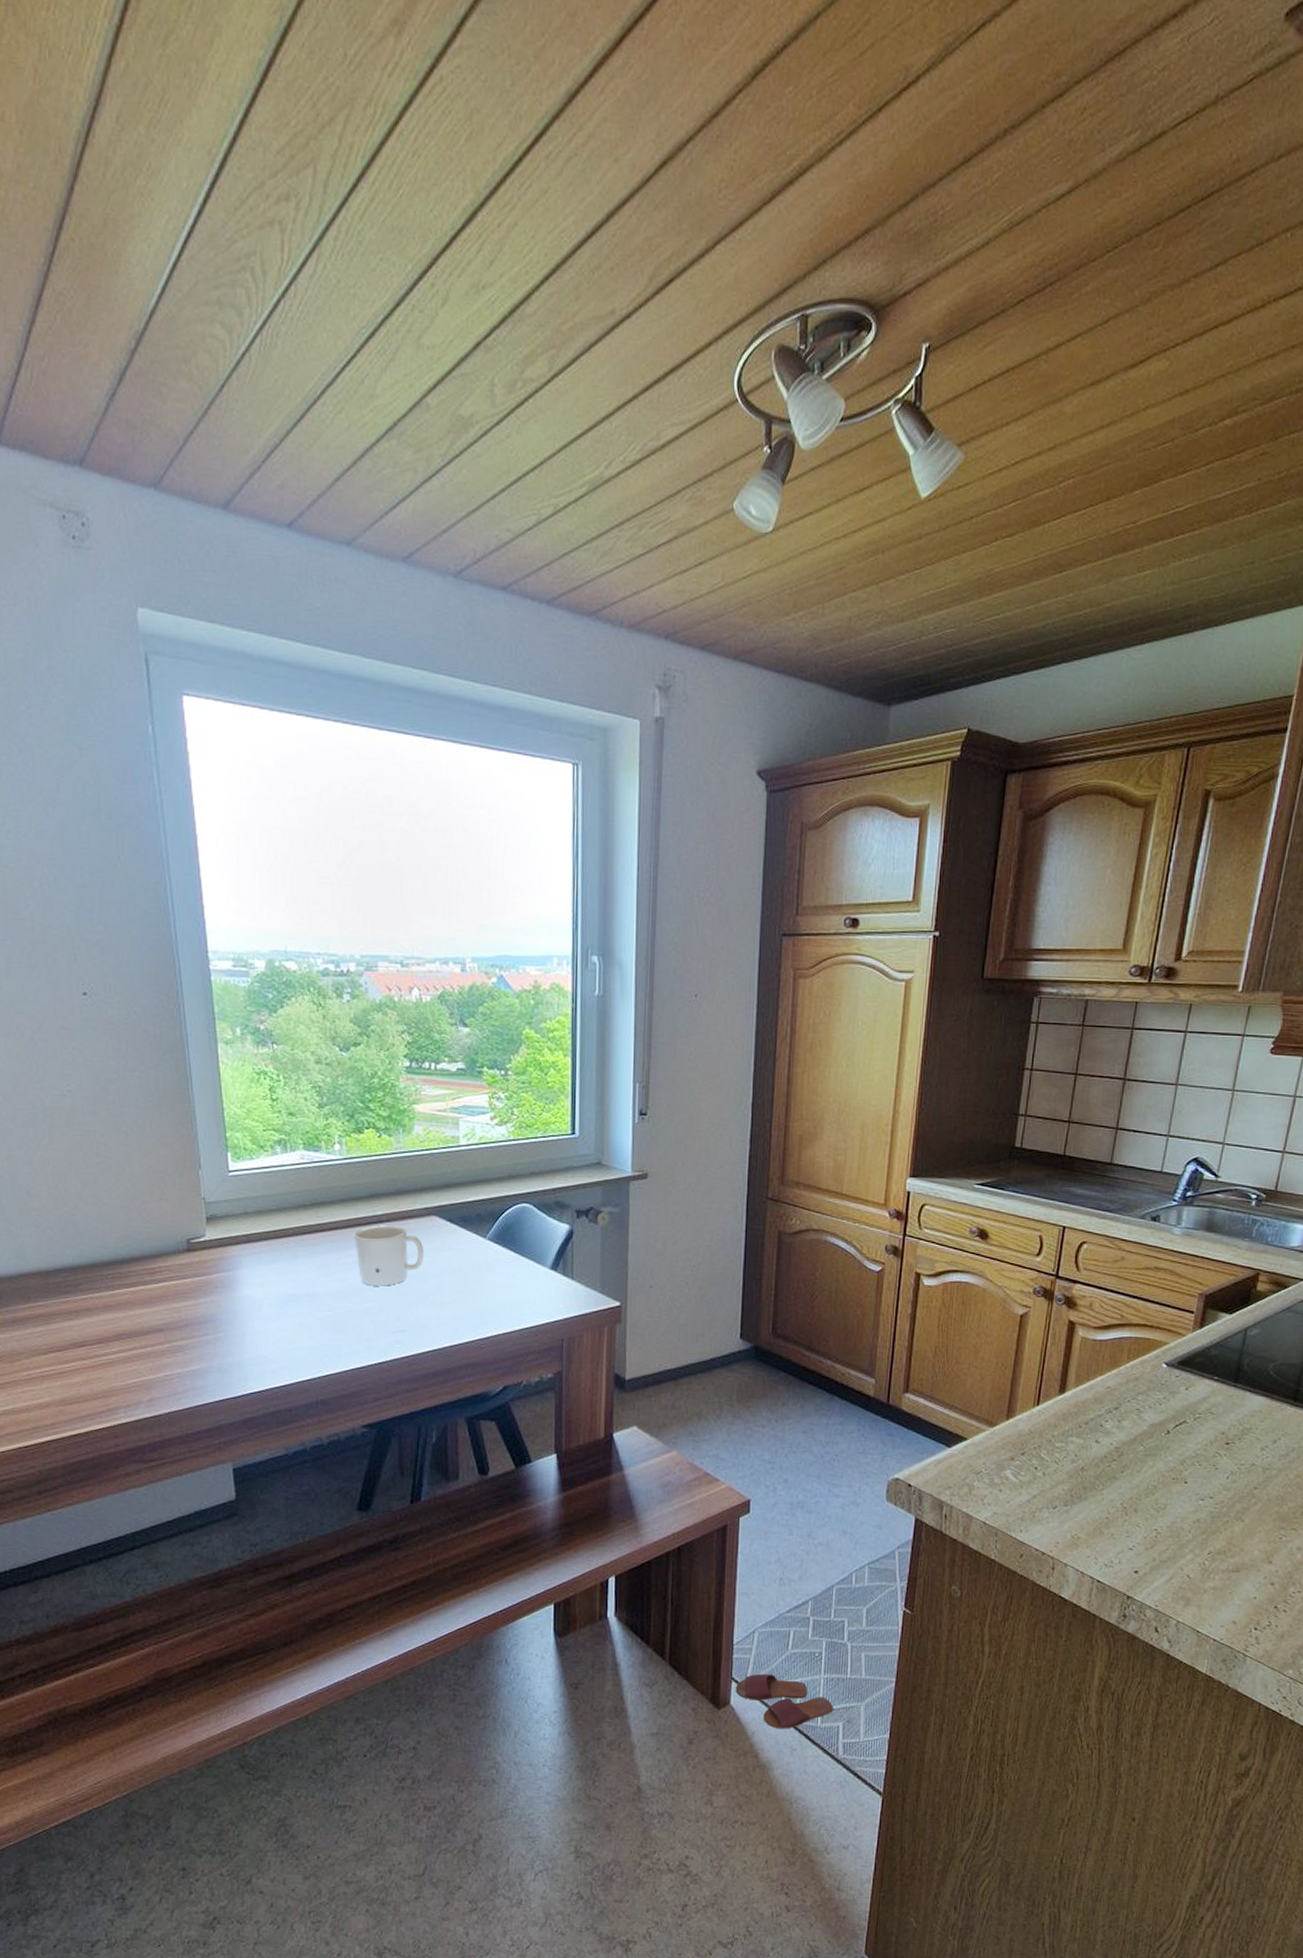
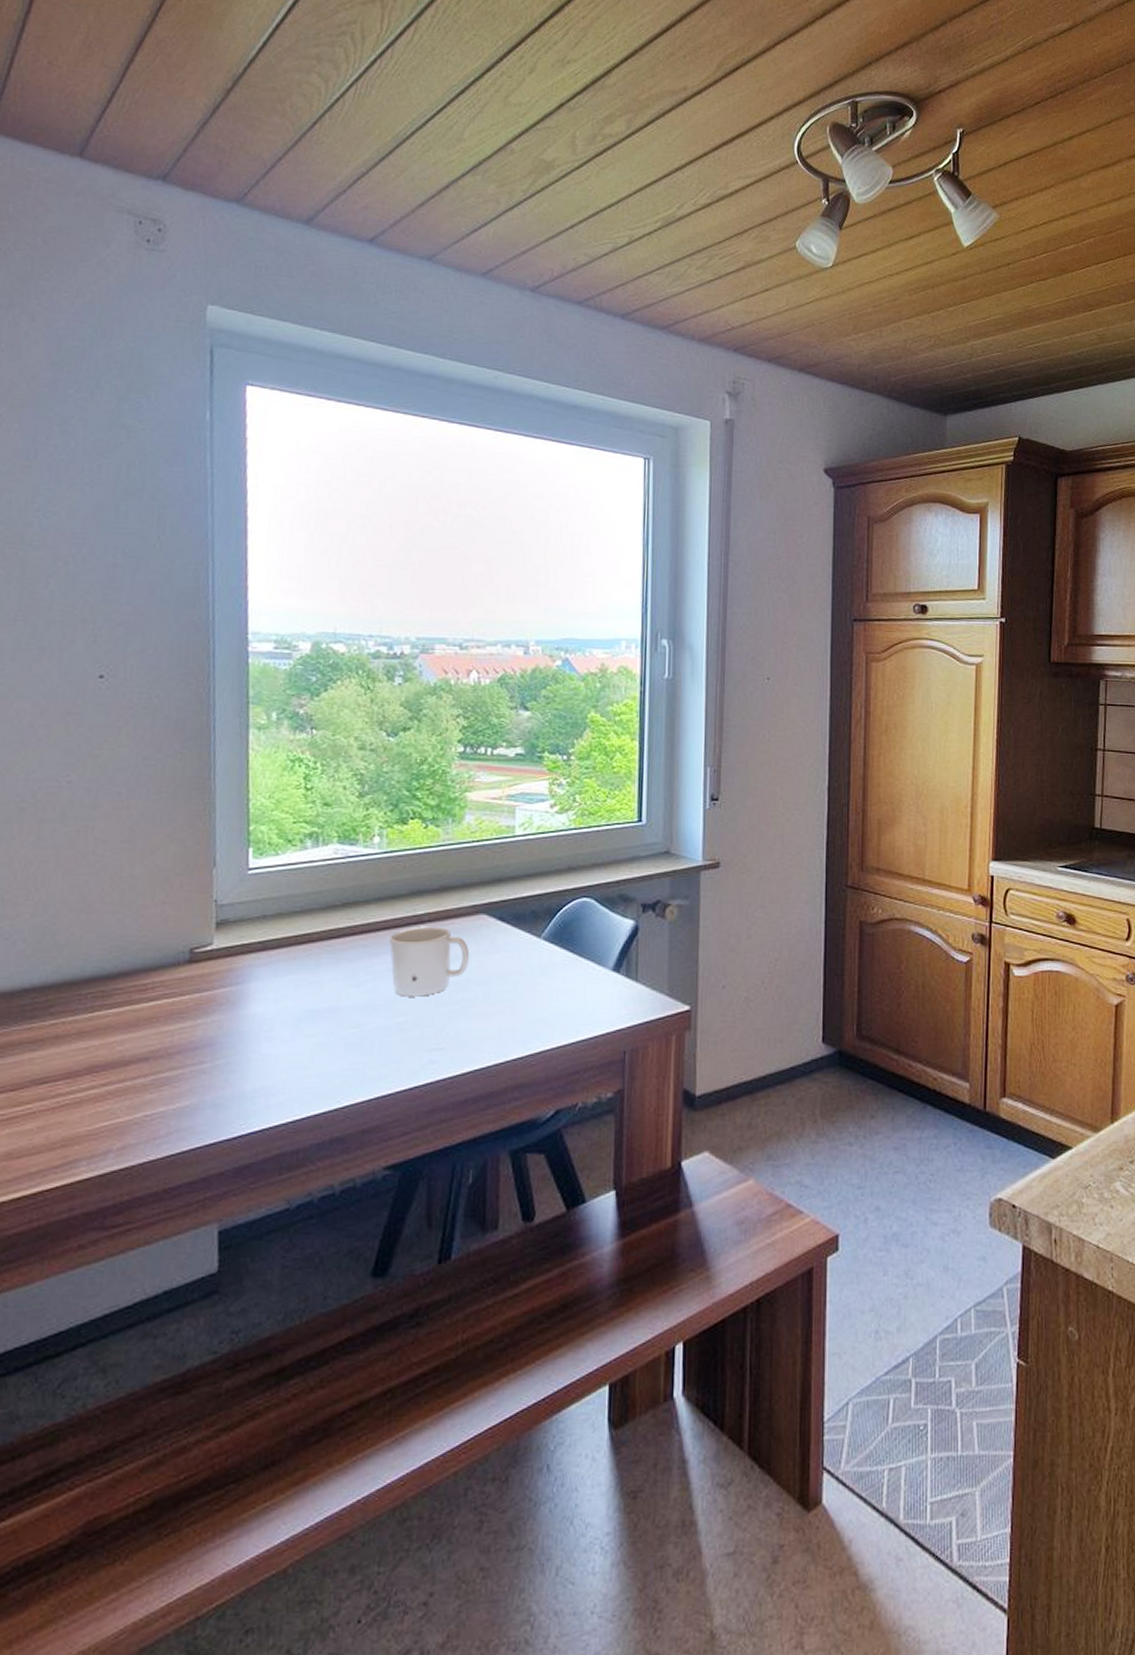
slippers: present [735,1674,834,1729] -> none [828,1459,945,1533]

